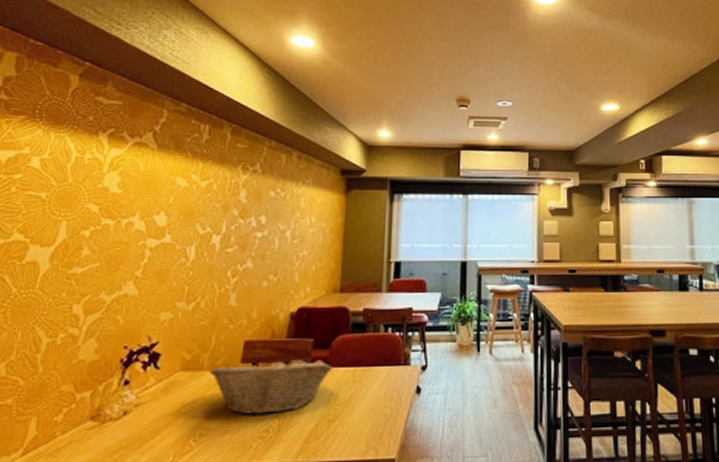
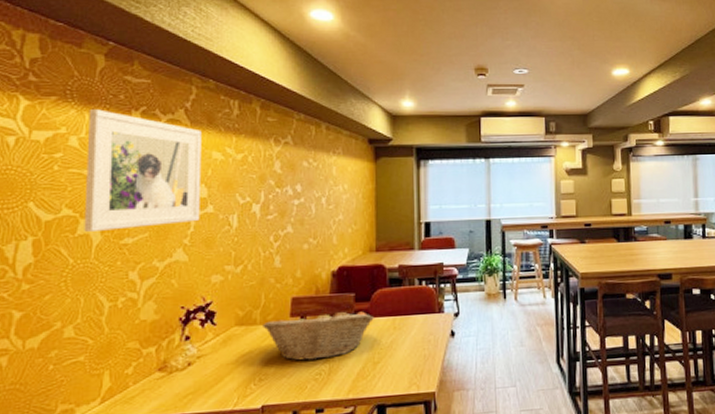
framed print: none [32,130,168,259] -> present [84,109,202,232]

